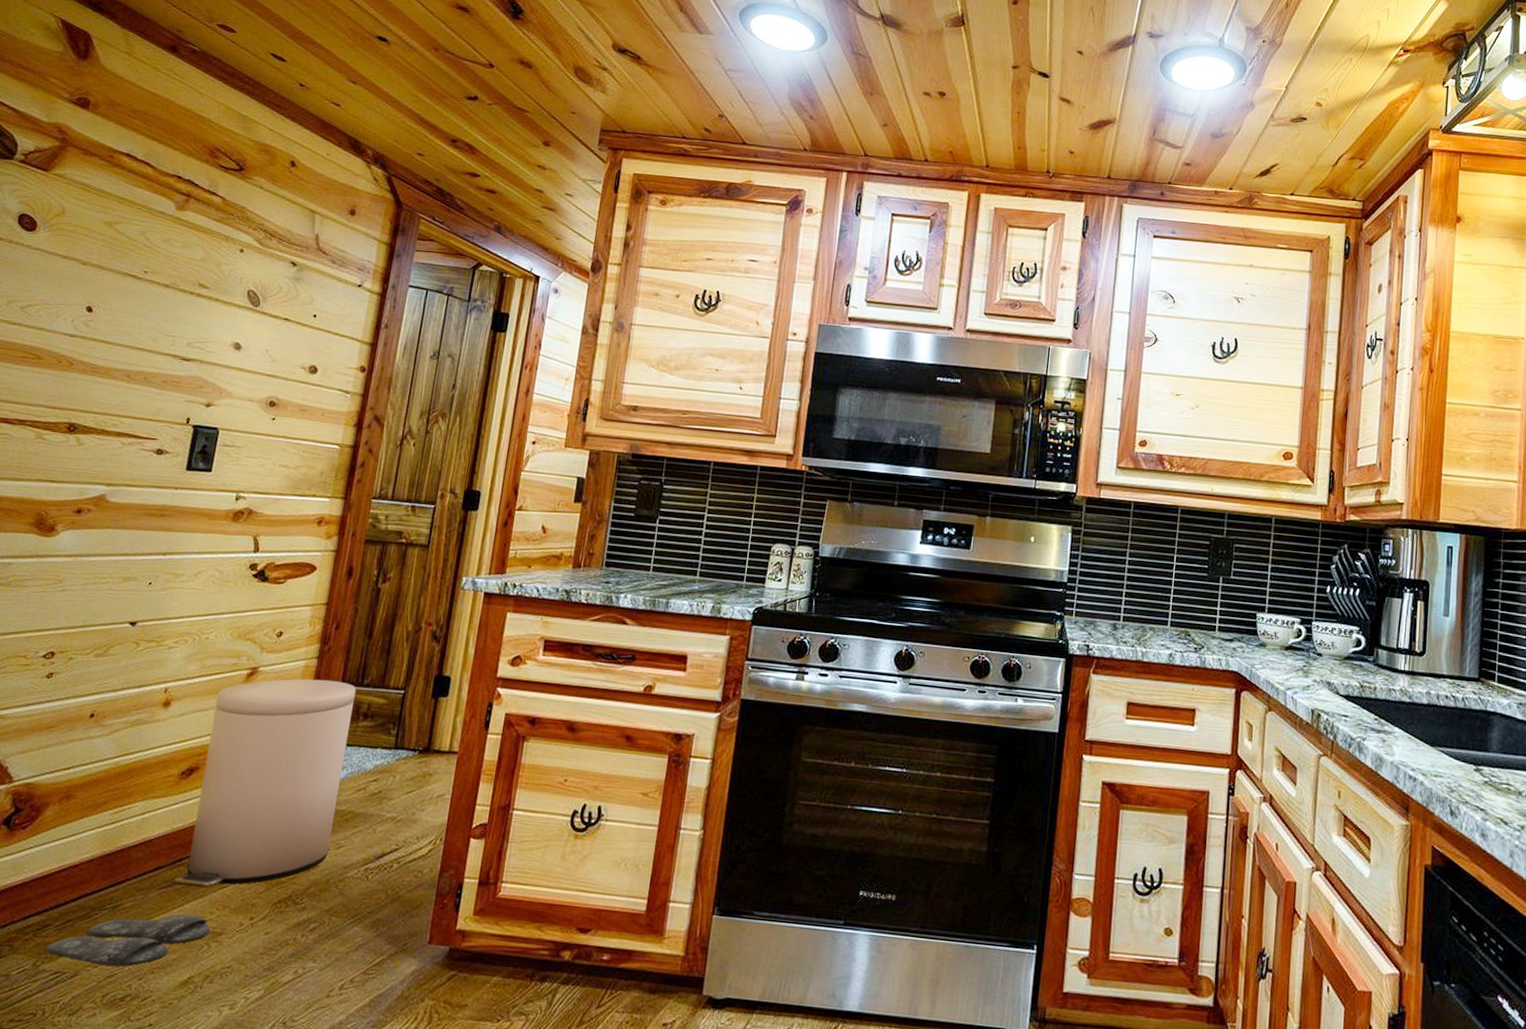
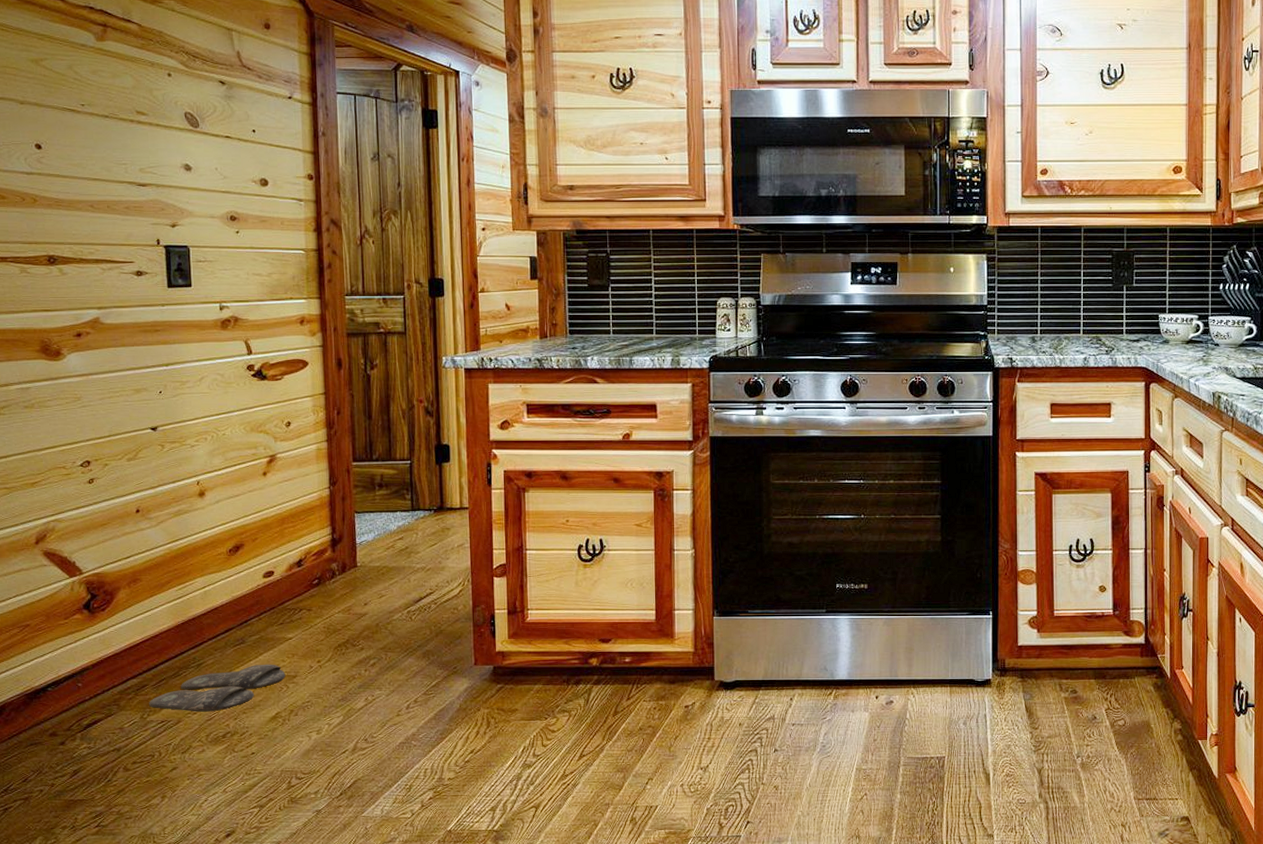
pedal bin: present [173,678,357,888] -> none [244,458,373,642]

